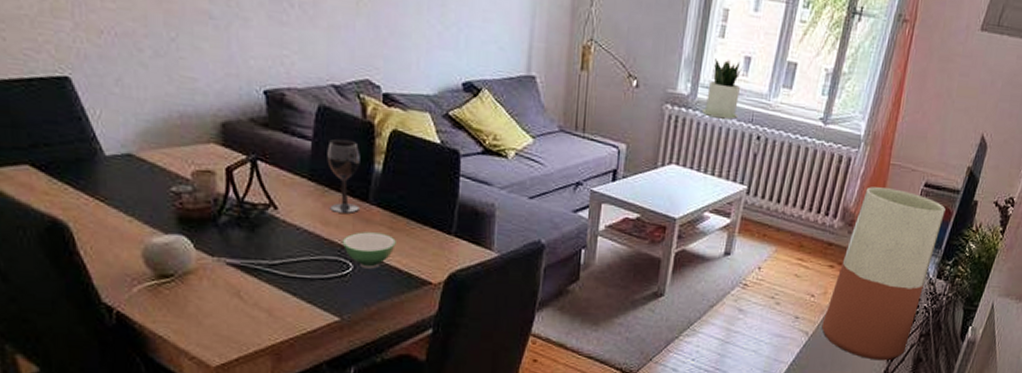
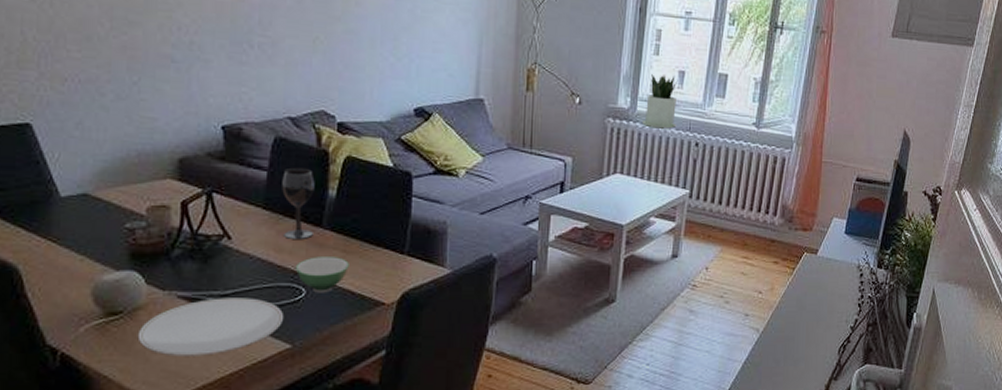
plate: none [189,267,332,323] -> present [137,298,284,356]
vase: present [821,186,946,361] -> none [771,184,878,353]

